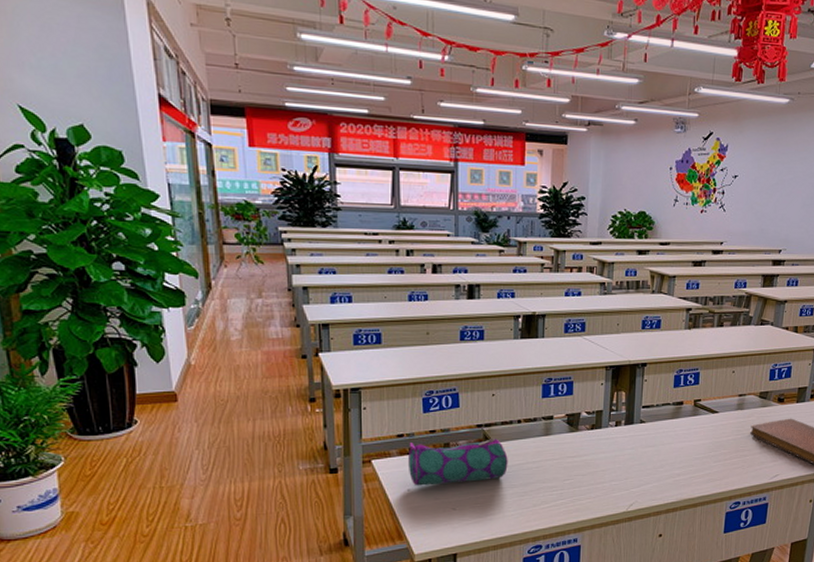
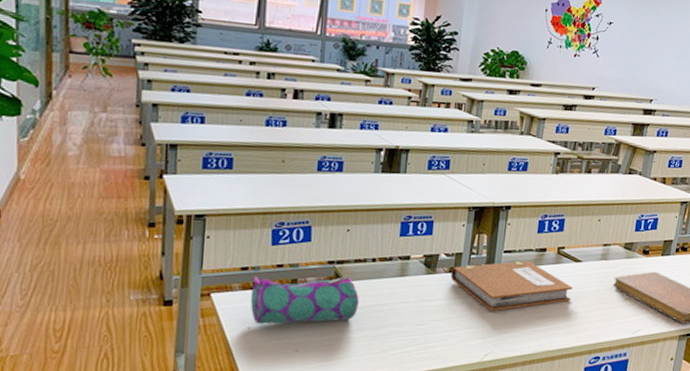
notebook: none [592,414,711,464] -> present [450,261,573,311]

